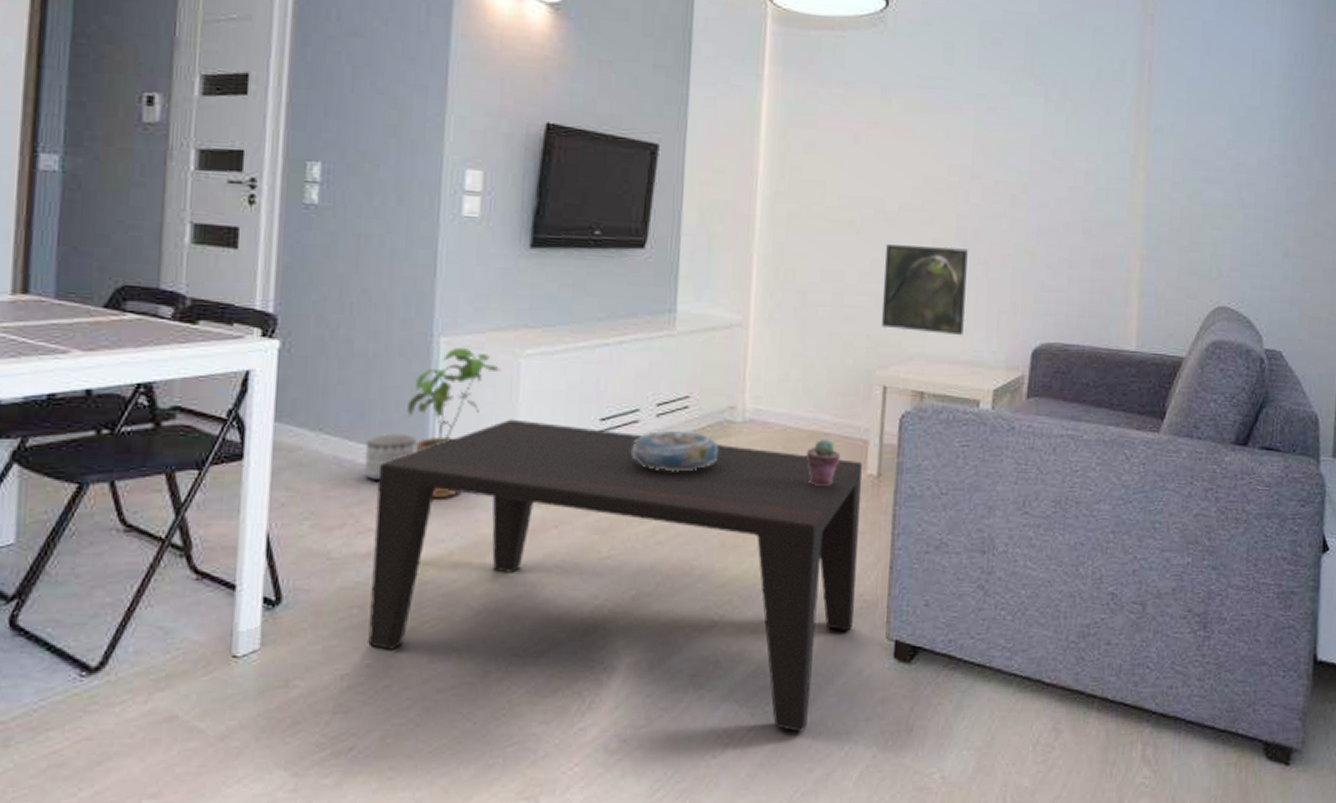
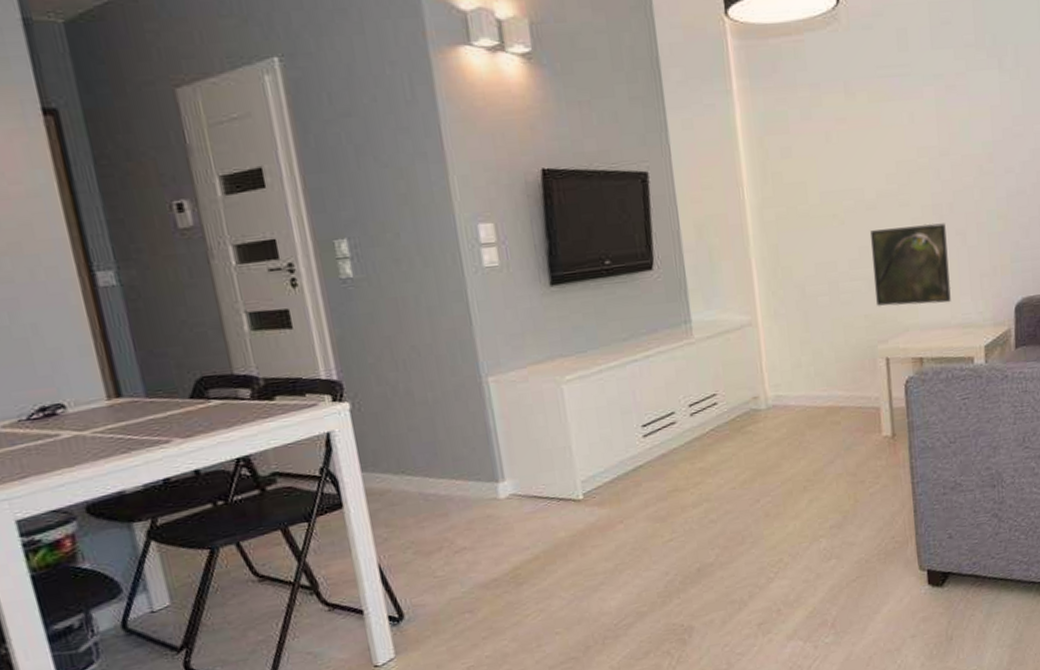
planter: present [365,434,417,480] -> none [443,464,489,508]
coffee table: present [368,419,863,732] -> none [459,426,889,655]
house plant: present [406,347,501,499] -> none [472,382,547,515]
decorative bowl: present [630,430,719,472] -> none [673,423,750,462]
potted succulent: present [805,438,841,487] -> none [826,411,858,454]

